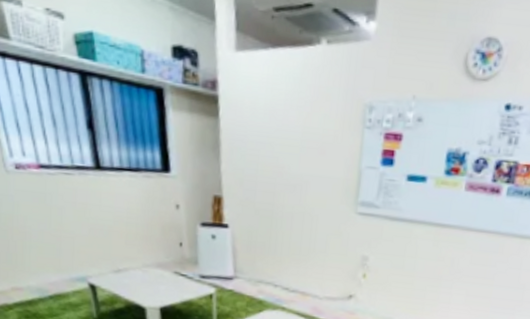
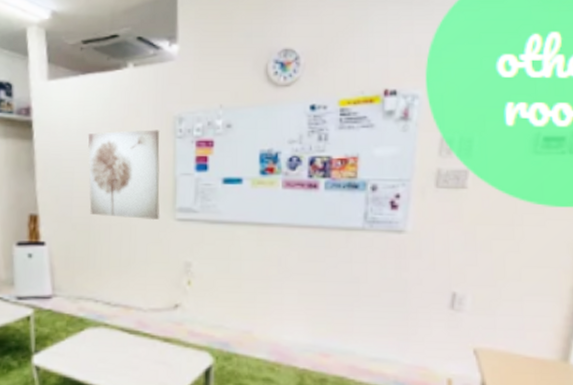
wall art: none [273,115,348,213] -> present [87,129,160,221]

